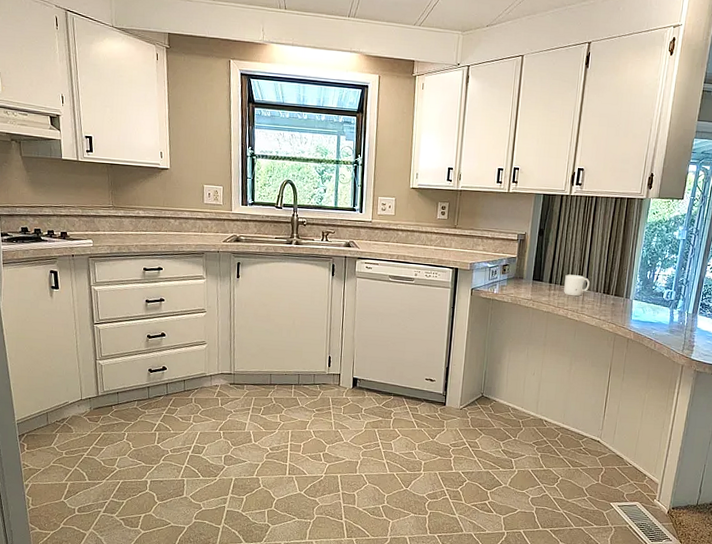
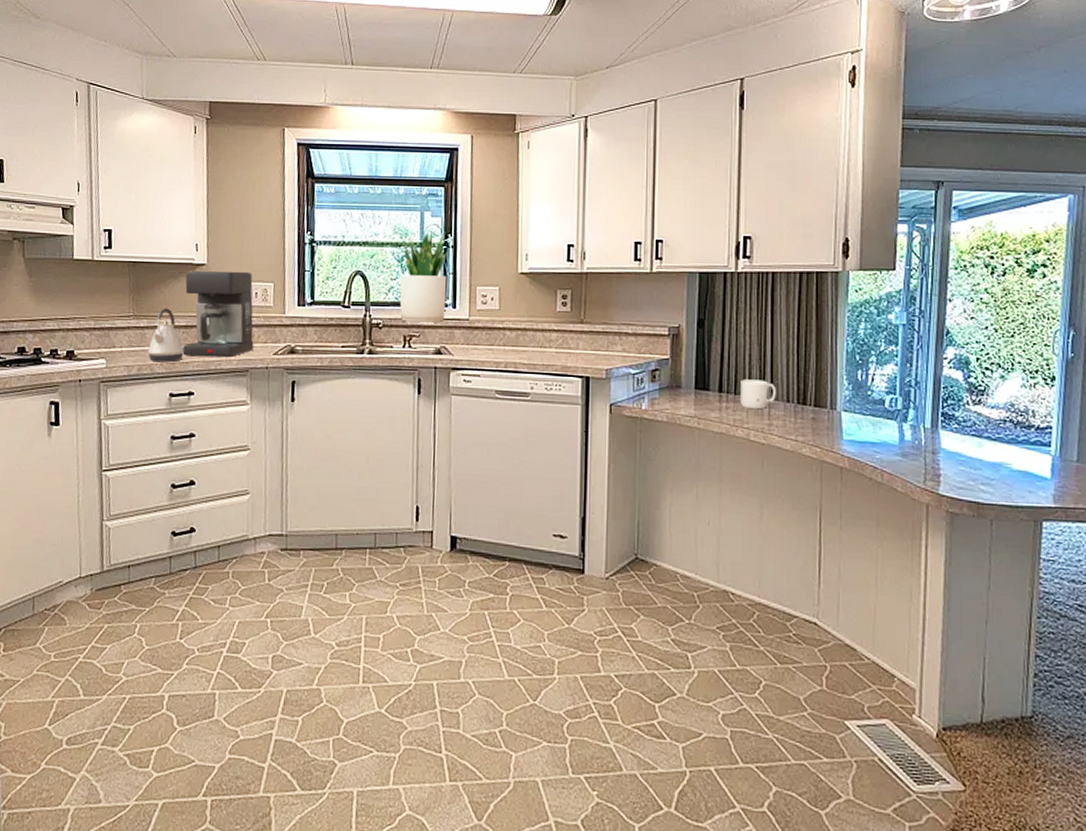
kettle: none [125,202,154,245] -> present [148,308,184,363]
coffee maker: none [152,173,208,243] -> present [182,271,254,358]
planter: none [319,150,358,223] -> present [399,229,448,323]

